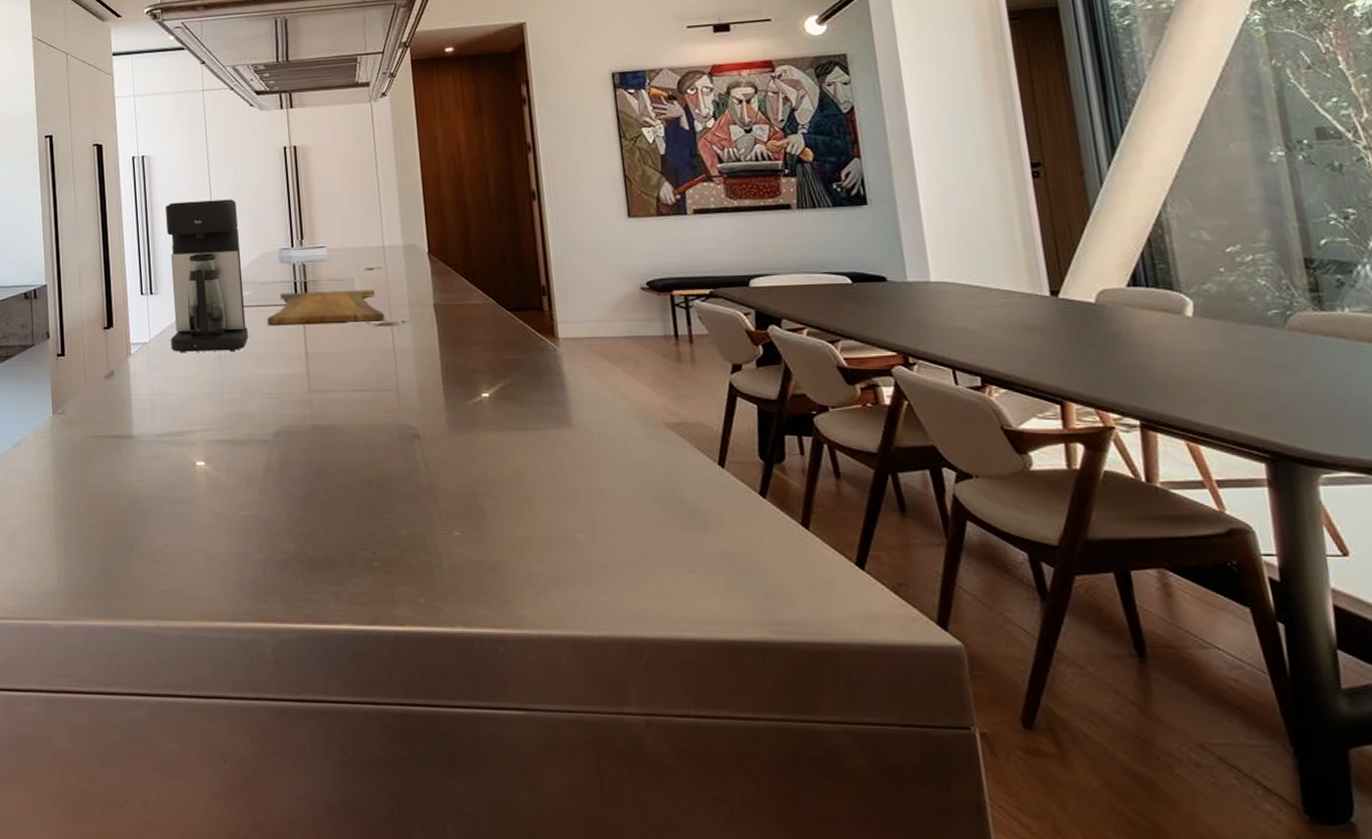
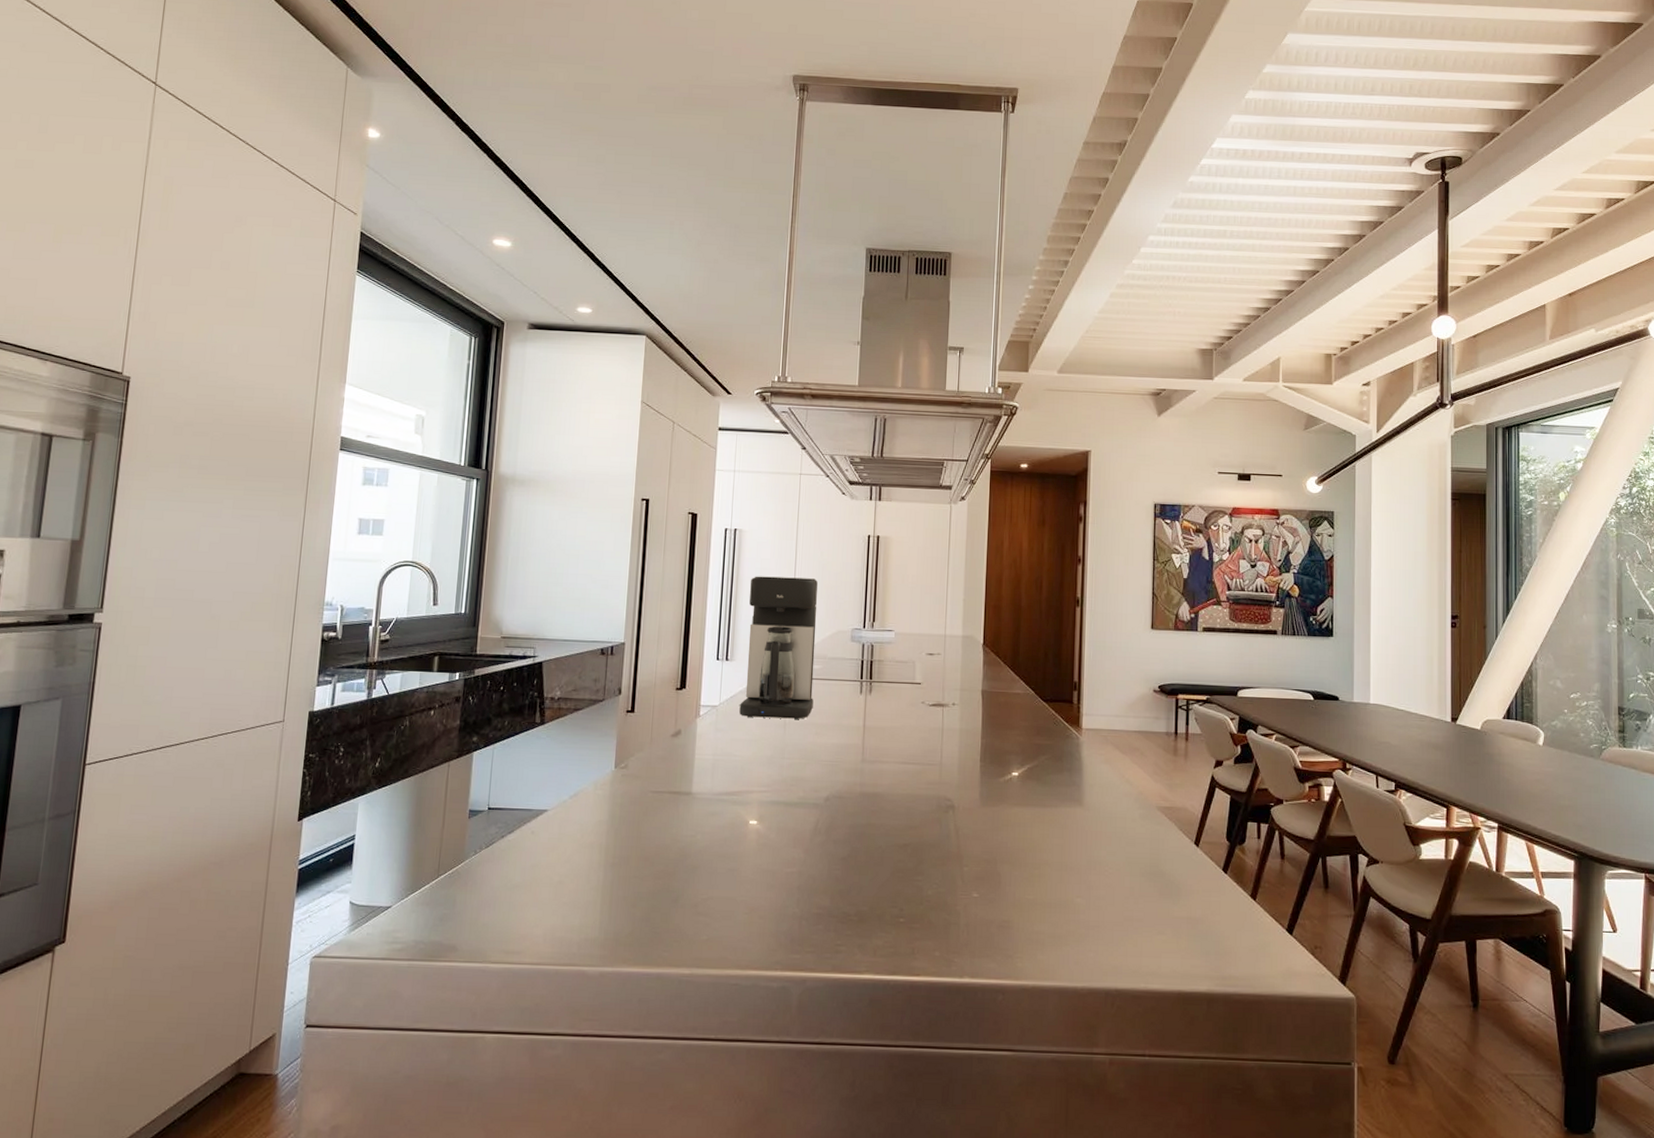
cutting board: present [266,289,385,325] -> none [832,669,938,702]

